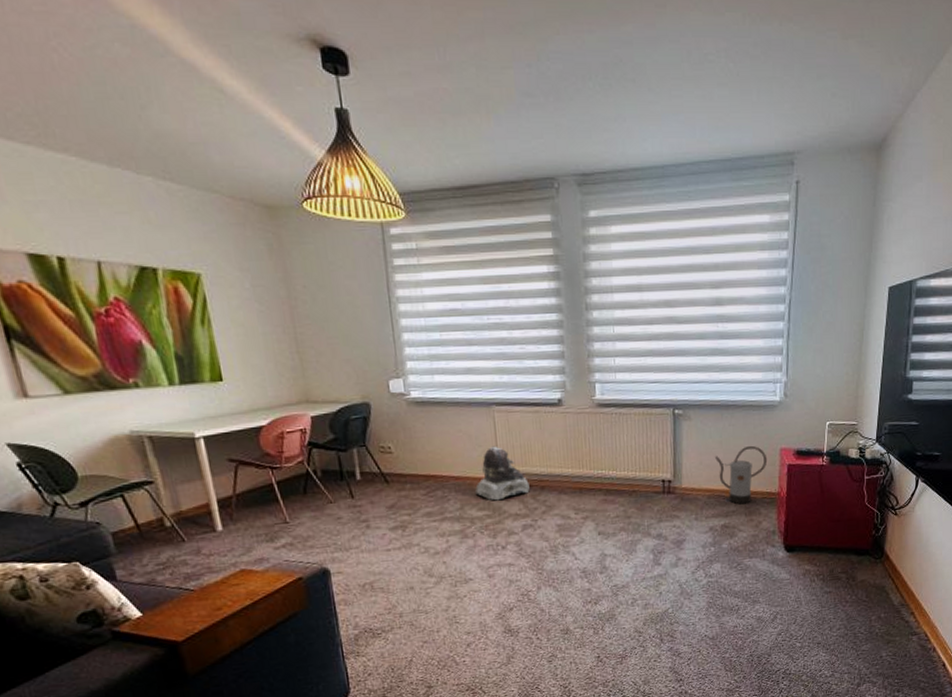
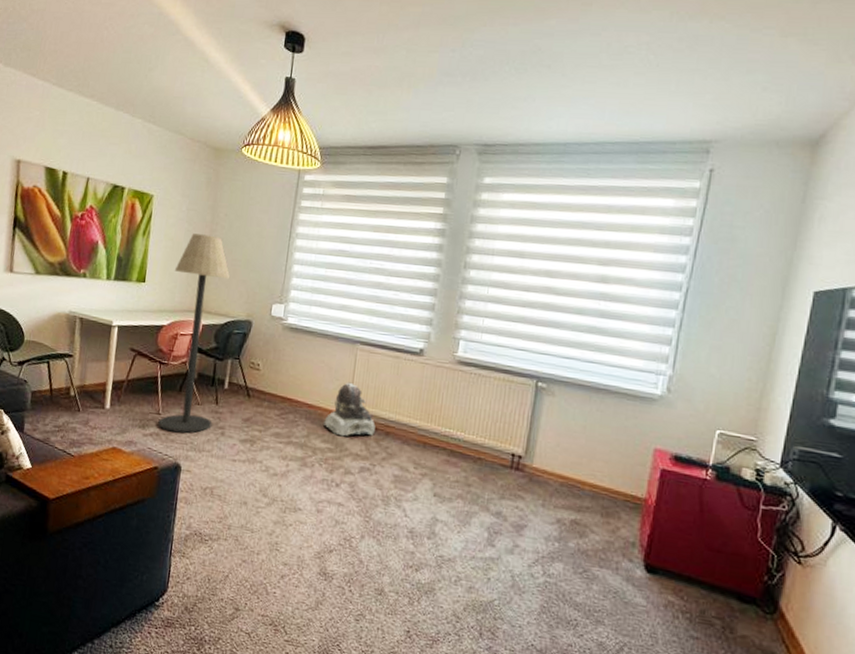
floor lamp: none [256,313,353,538] -> present [158,233,230,434]
watering can: present [715,445,768,505] -> none [575,437,637,503]

